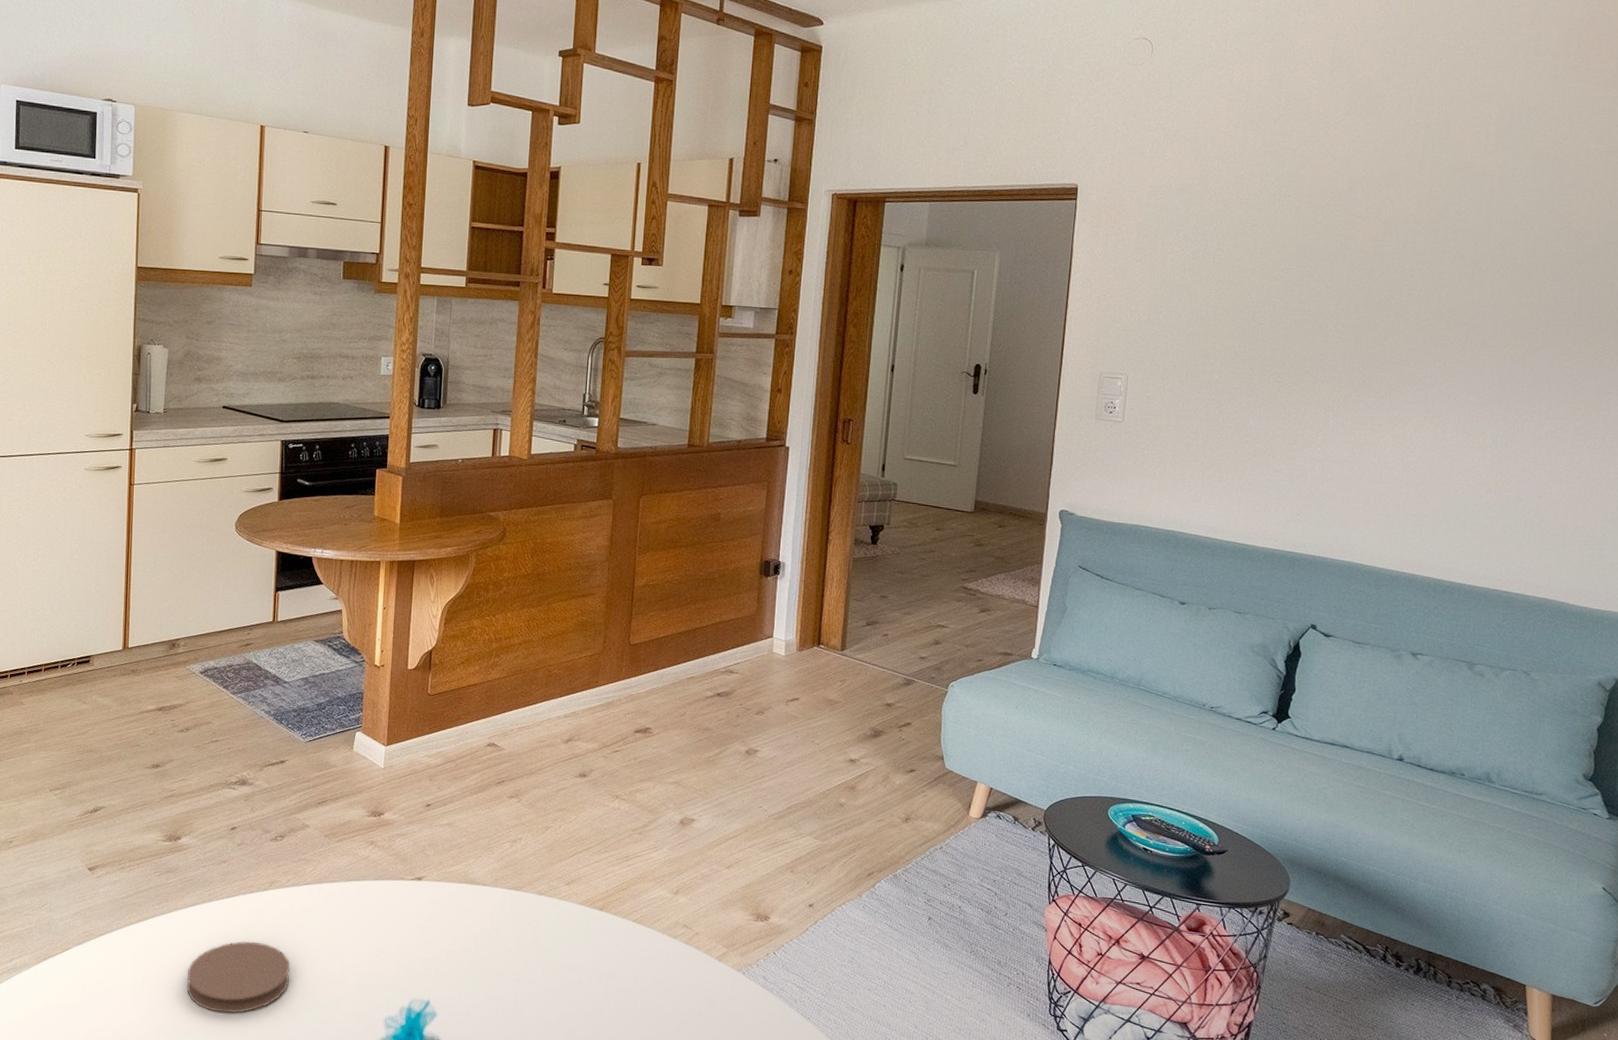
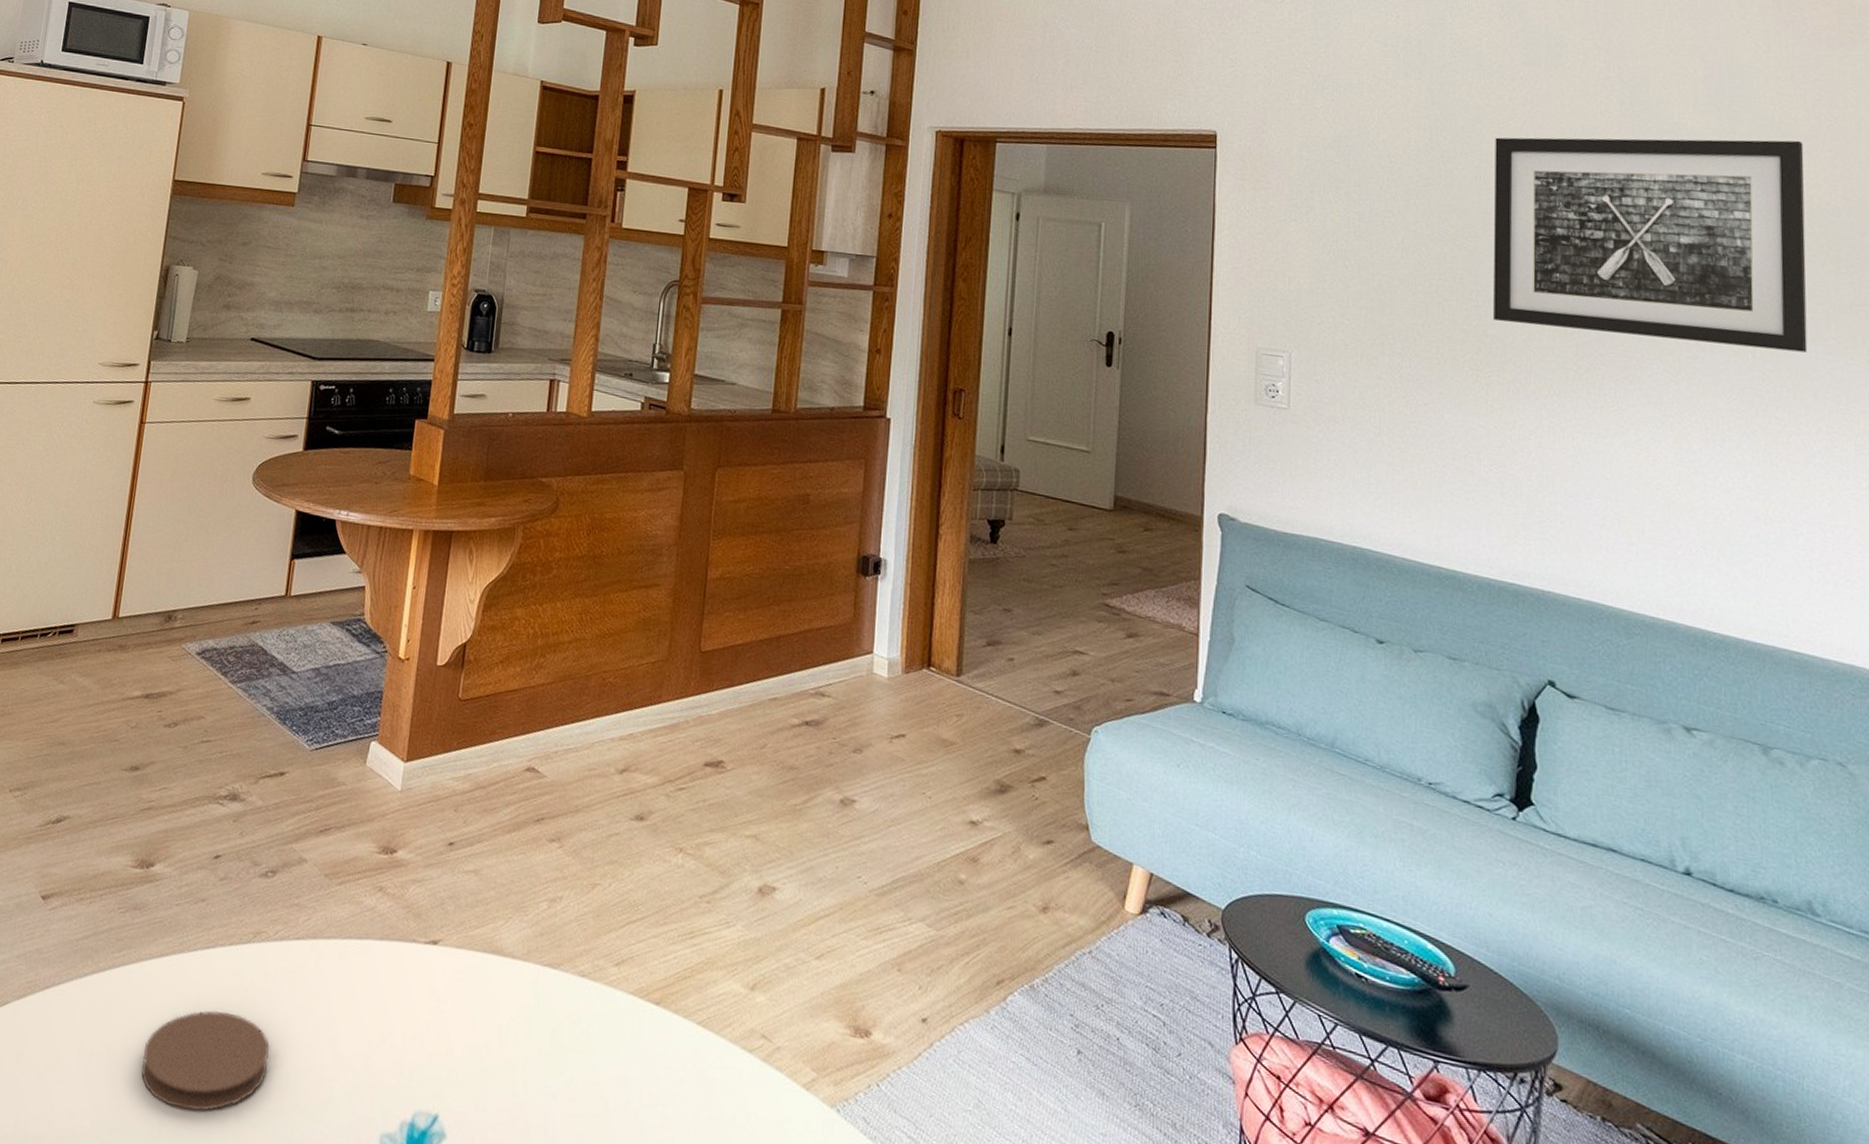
wall art: none [1298,173,1571,354] -> present [1493,137,1808,353]

